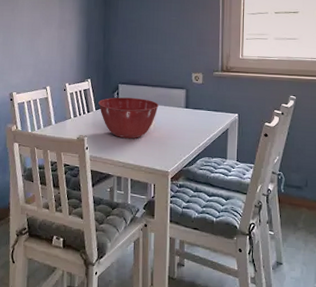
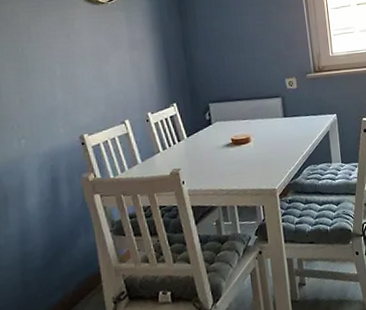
mixing bowl: present [98,97,159,139] -> none [189,115,256,164]

